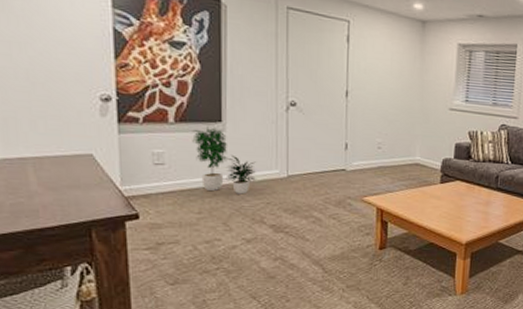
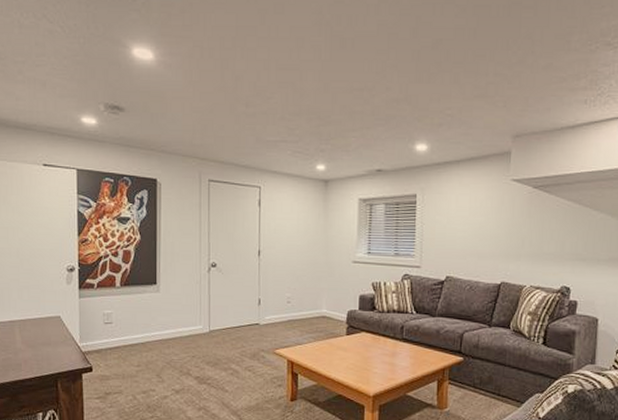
potted plant: present [192,125,257,195] -> none [133,288,184,349]

